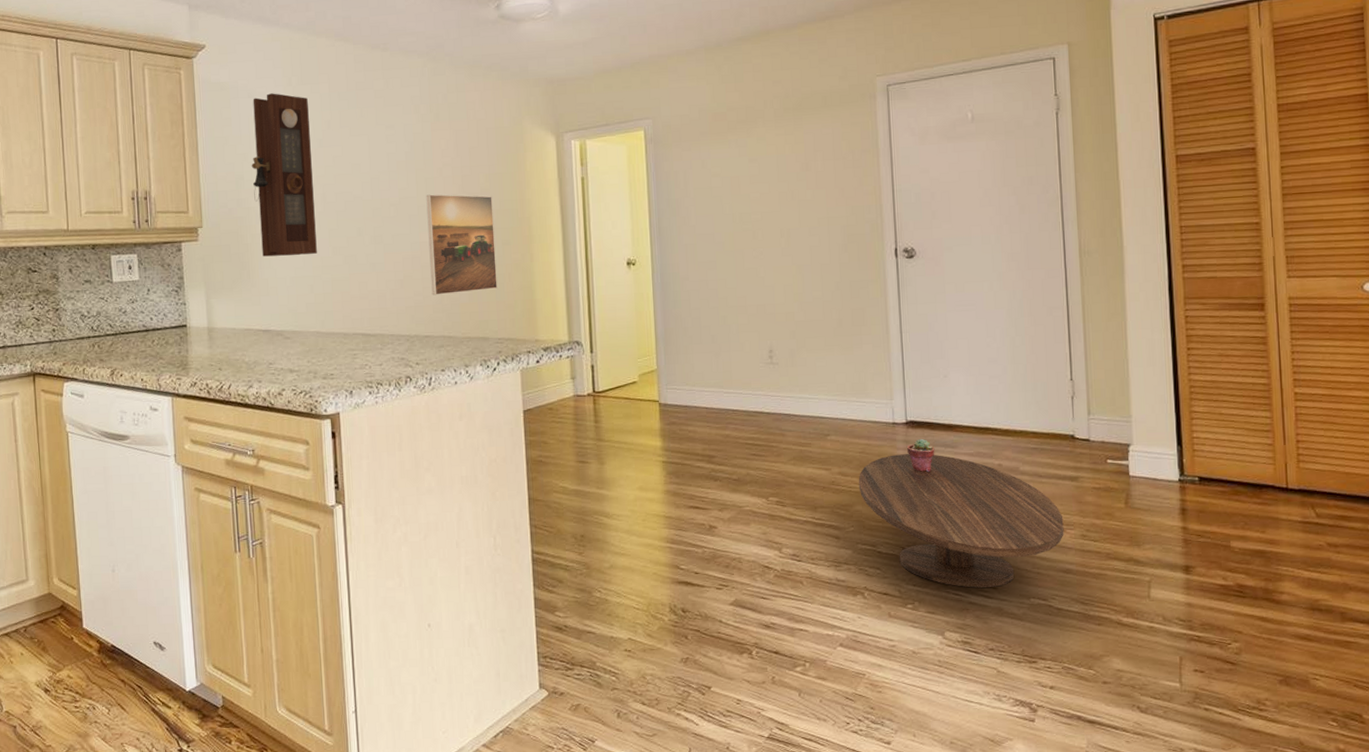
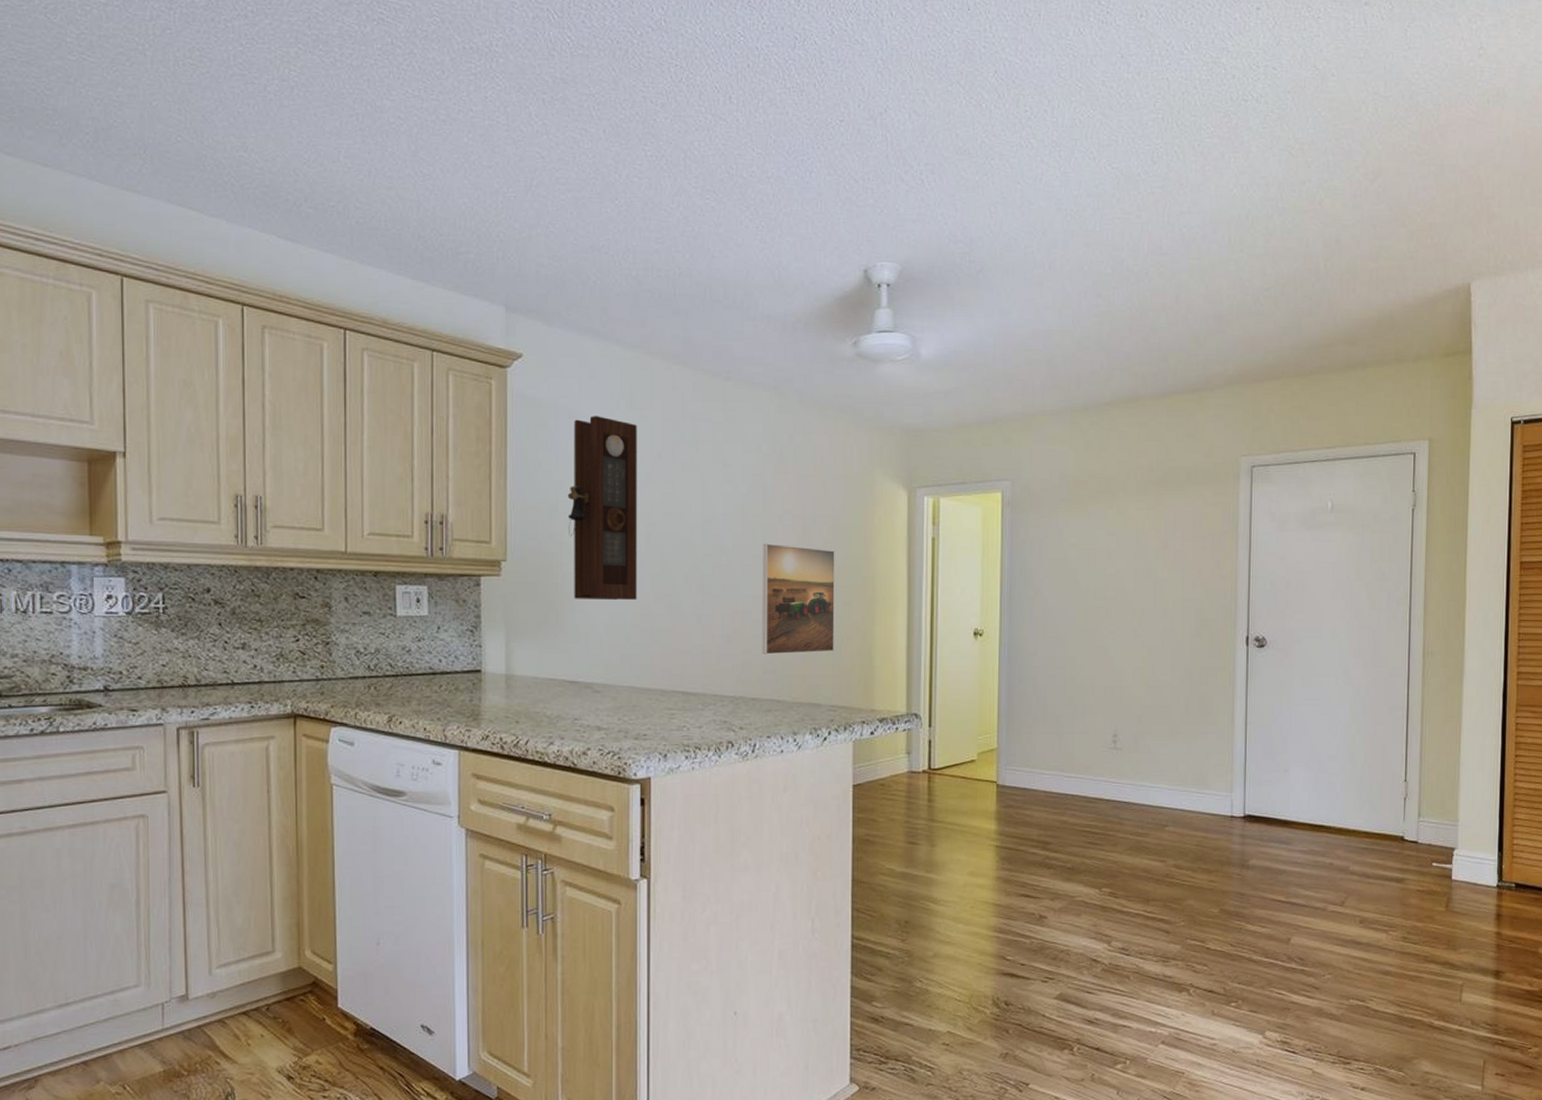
coffee table: present [858,454,1064,588] -> none [1192,849,1387,987]
potted succulent: present [907,438,935,472] -> none [1243,833,1270,868]

